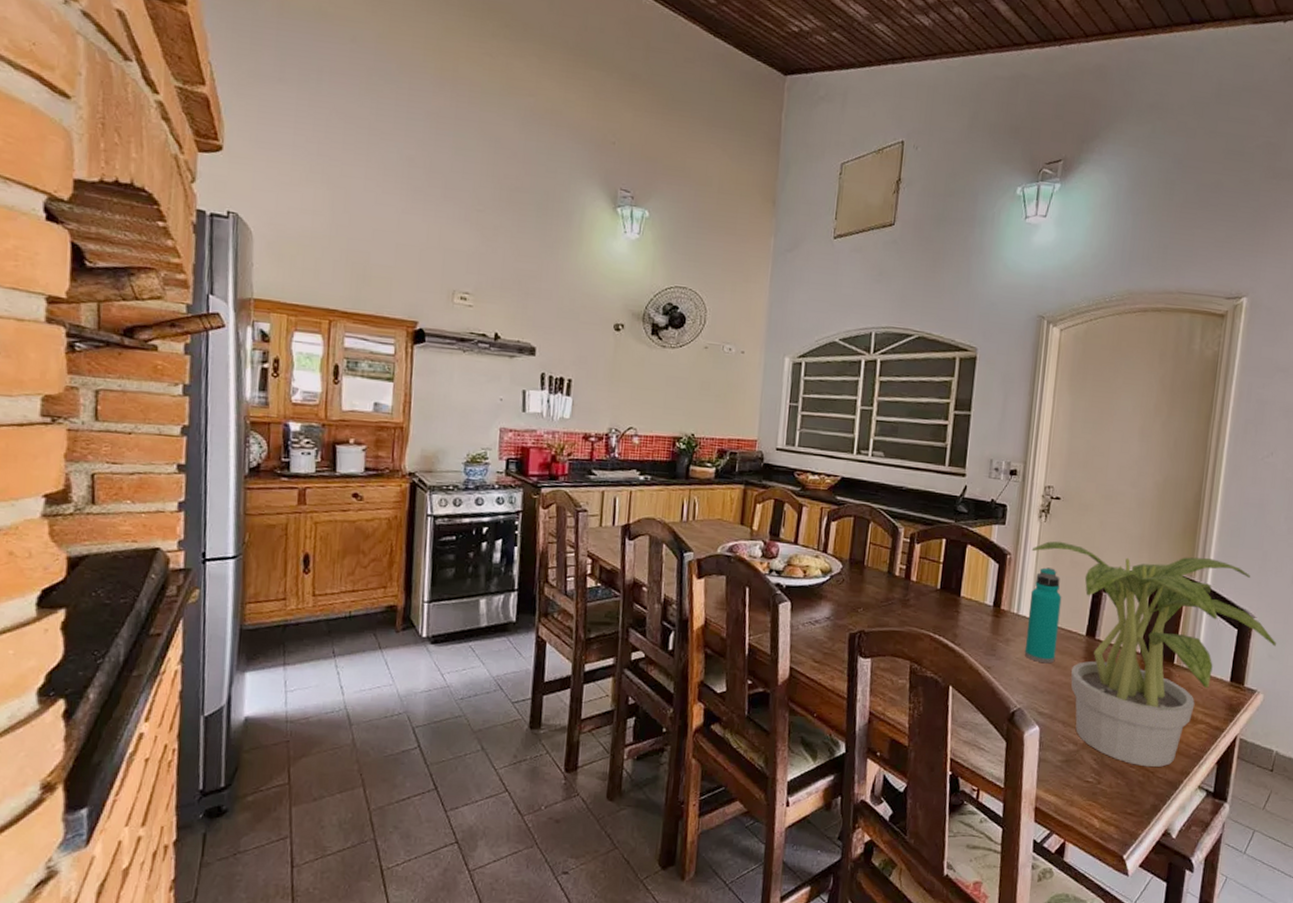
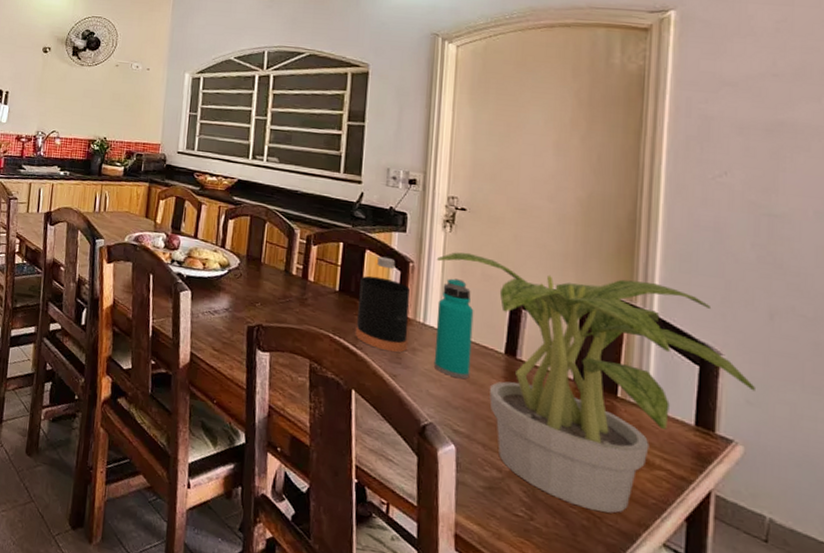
bottle: none [954,550,1007,645] -> present [355,256,411,353]

